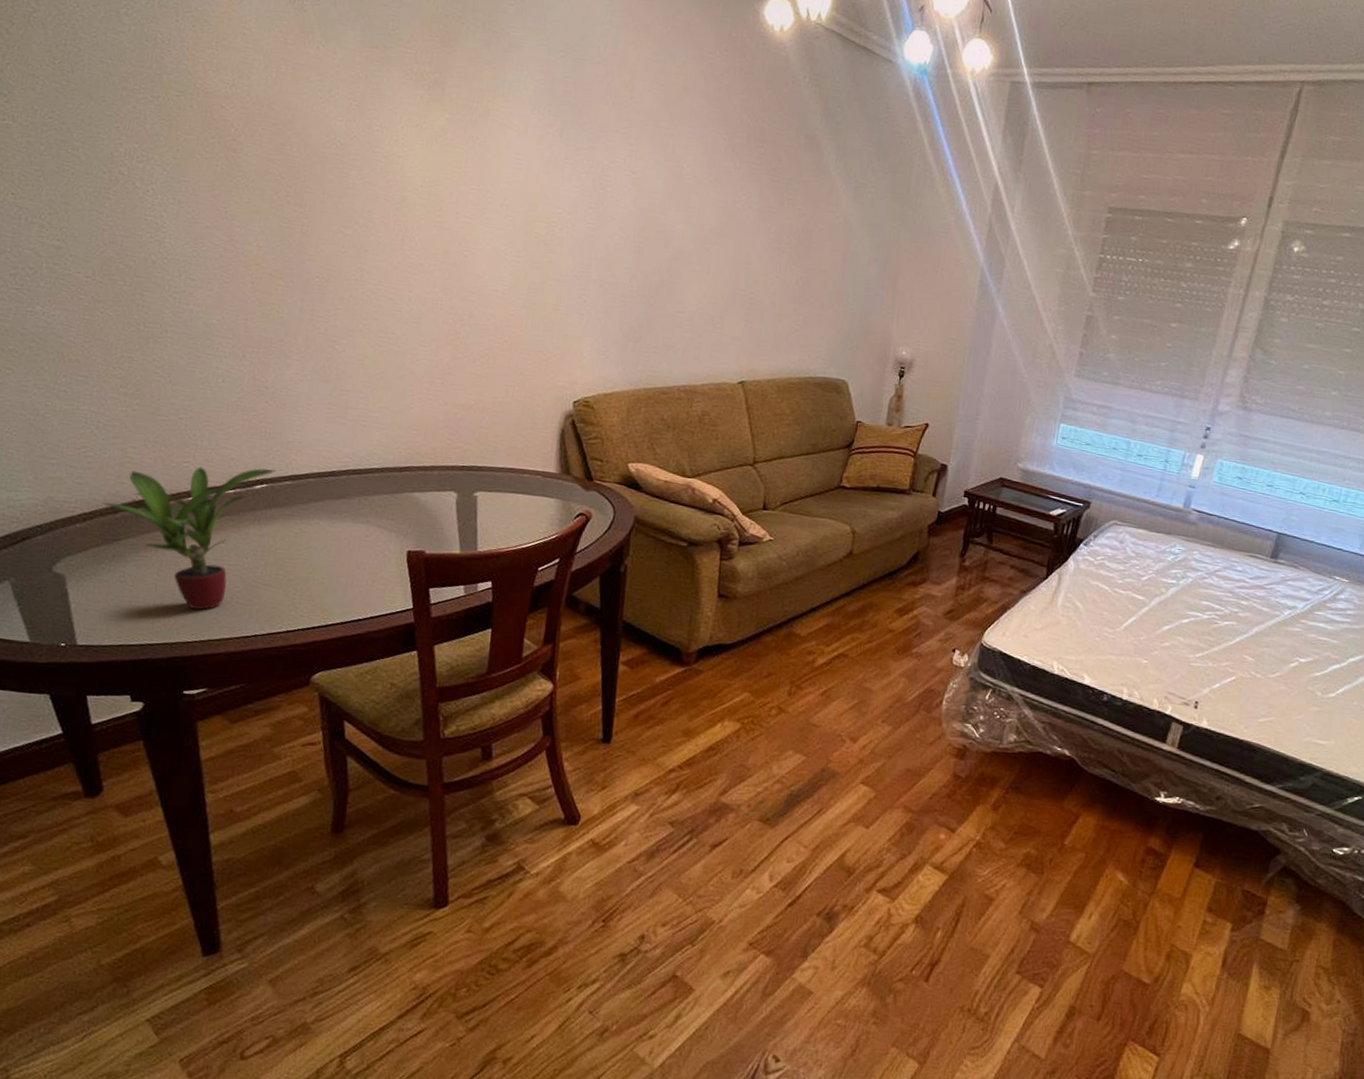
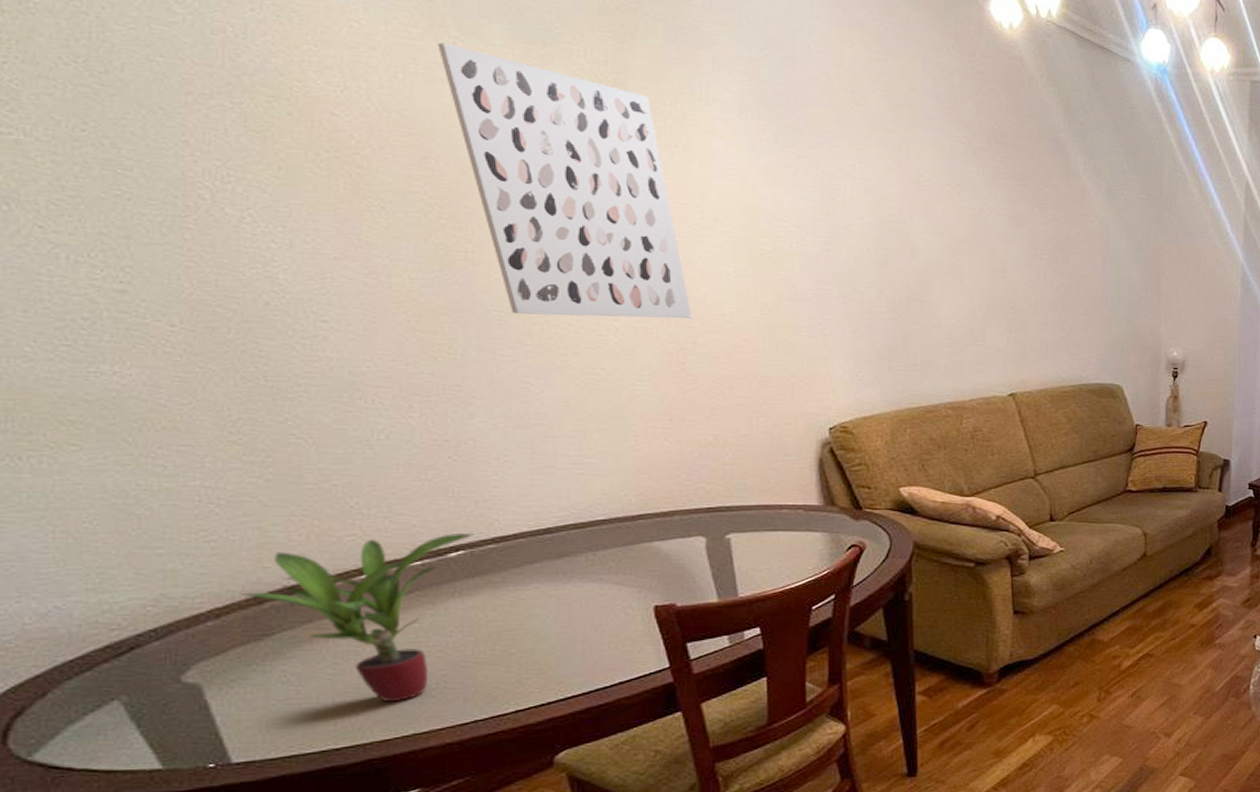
wall art: none [304,47,472,293] -> present [437,42,692,319]

